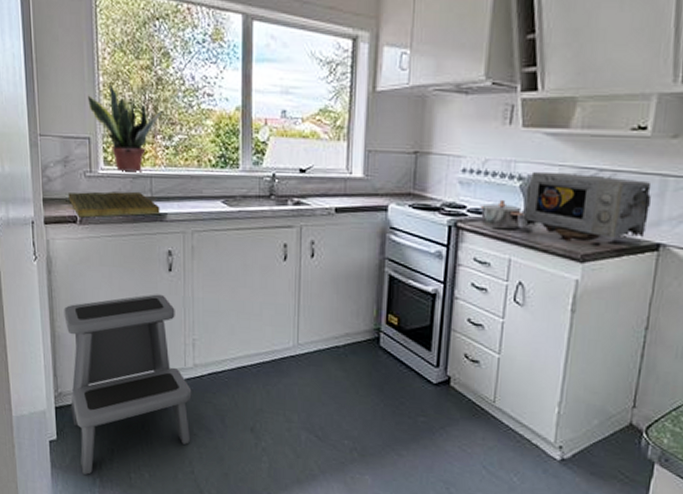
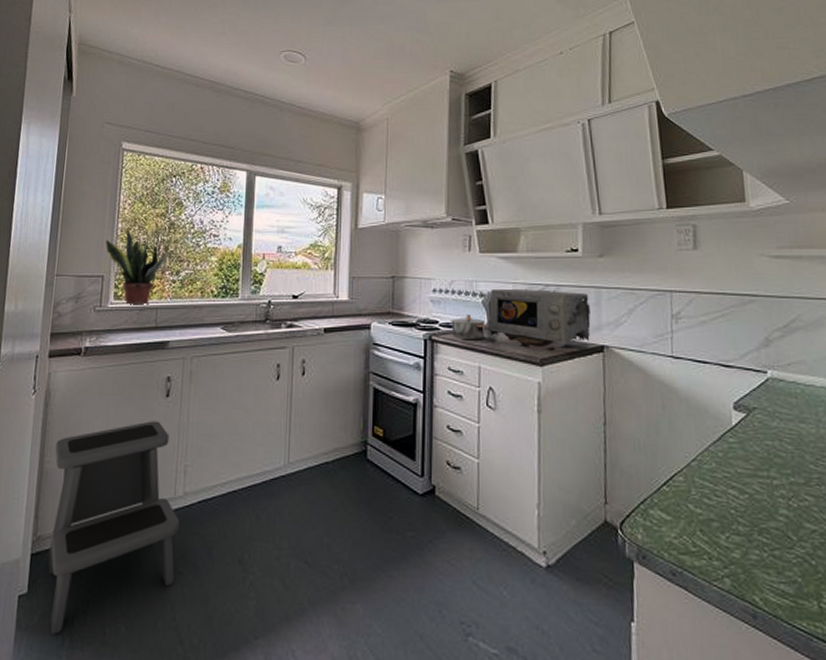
cutting board: present [68,191,160,218] -> none [76,322,163,349]

